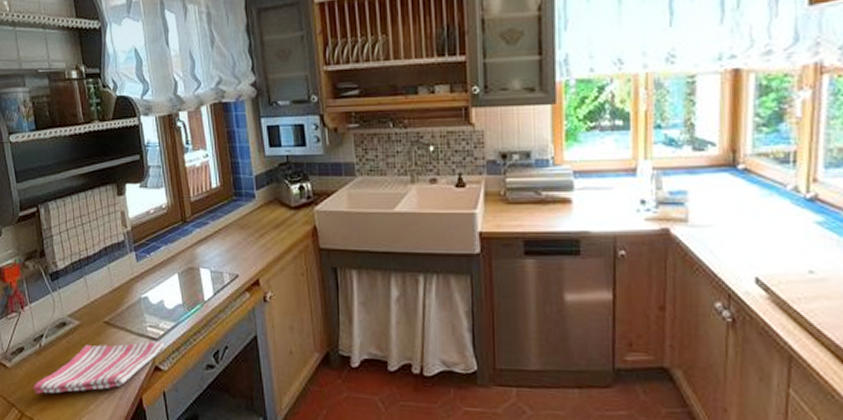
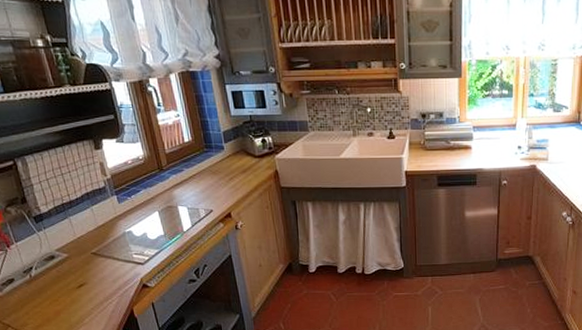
dish towel: present [32,341,164,395] -> none [26,265,150,315]

